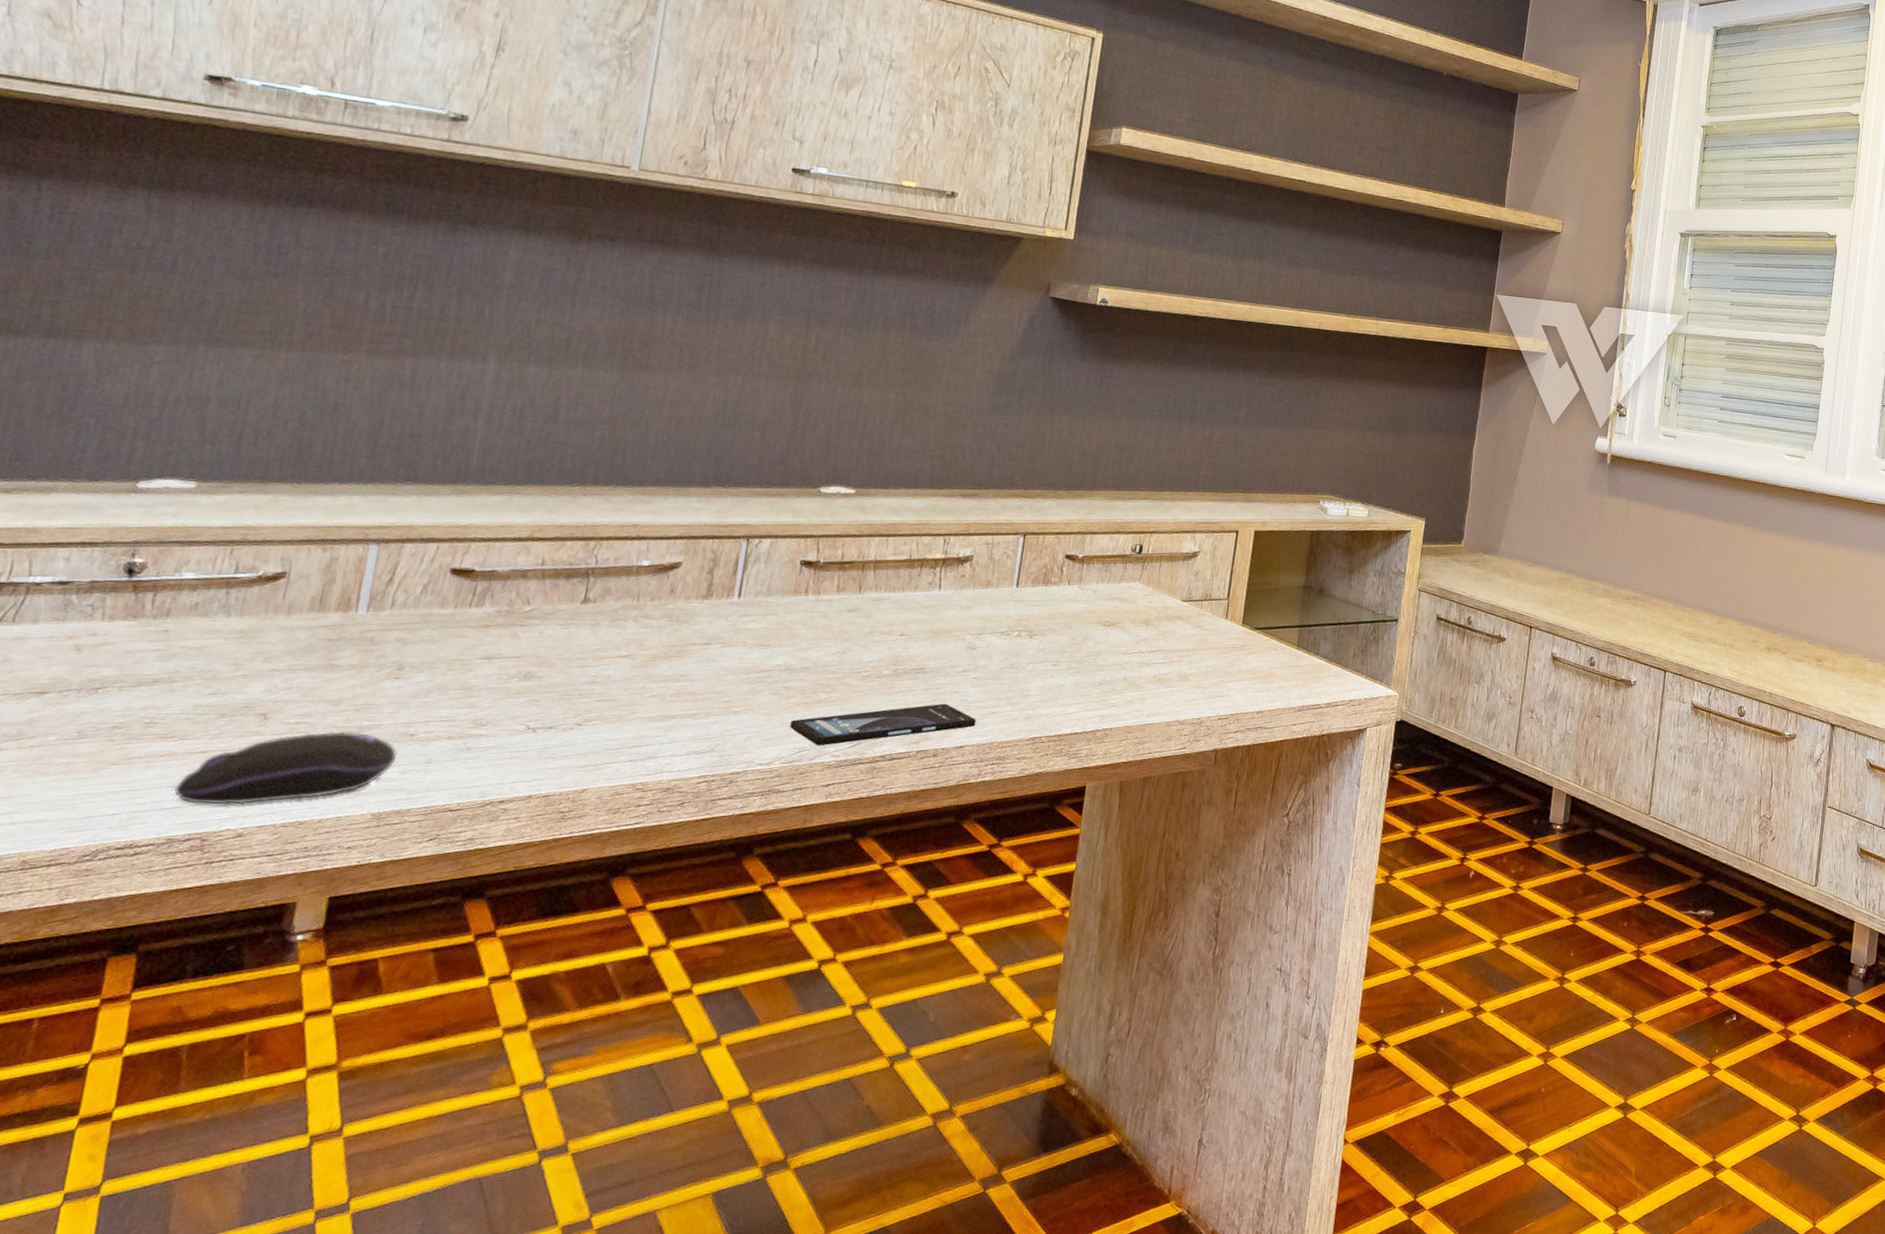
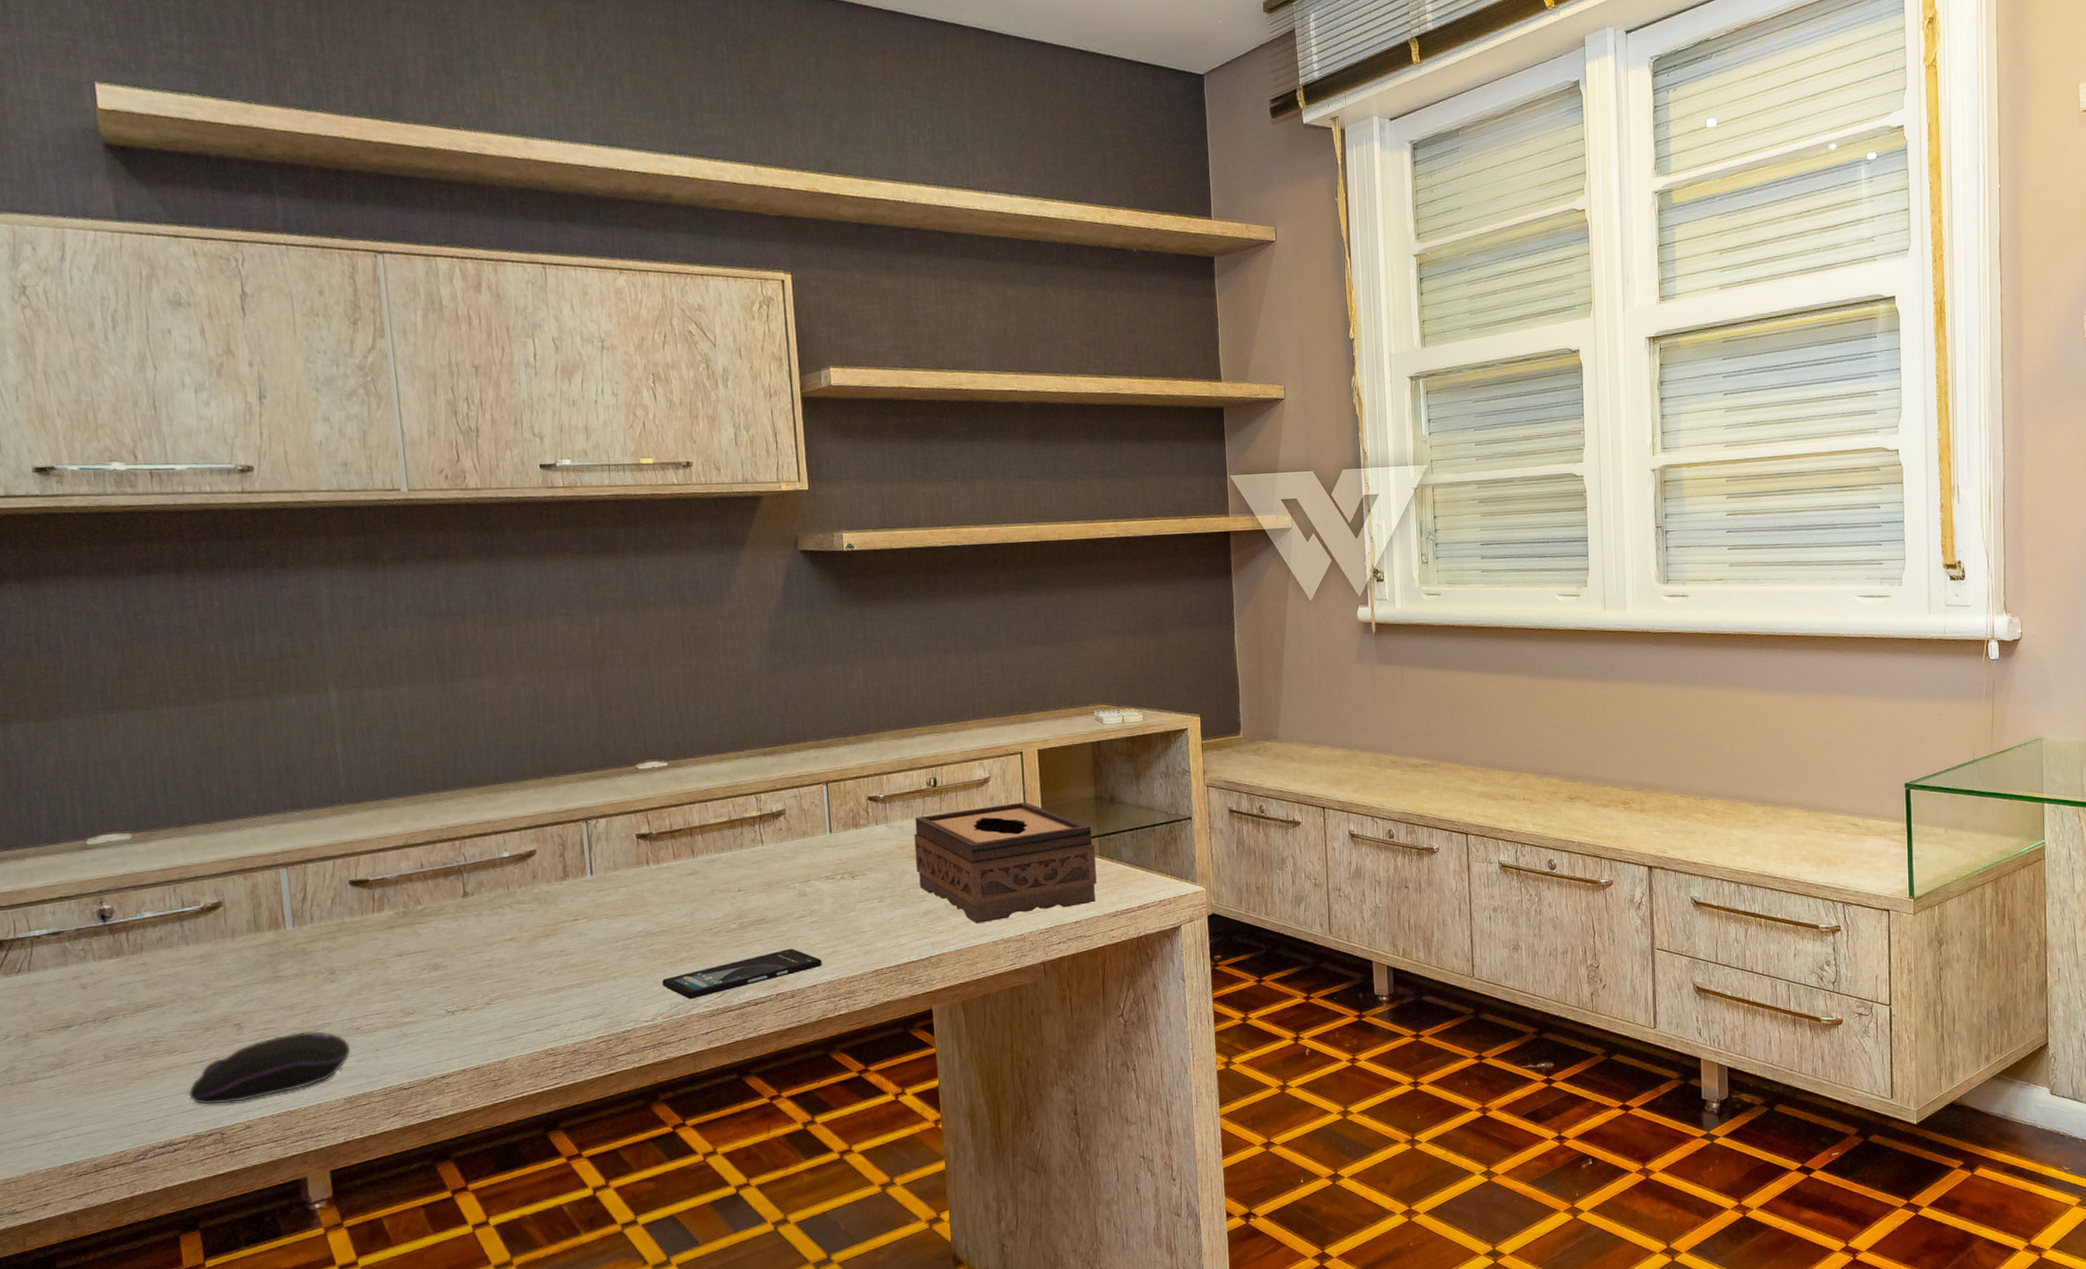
tissue box: none [1101,581,1294,702] -> present [914,802,1097,924]

